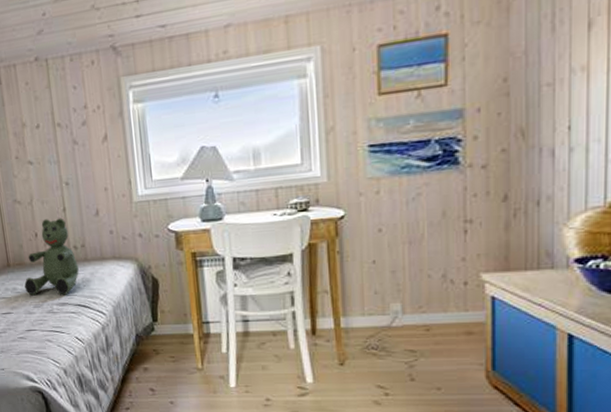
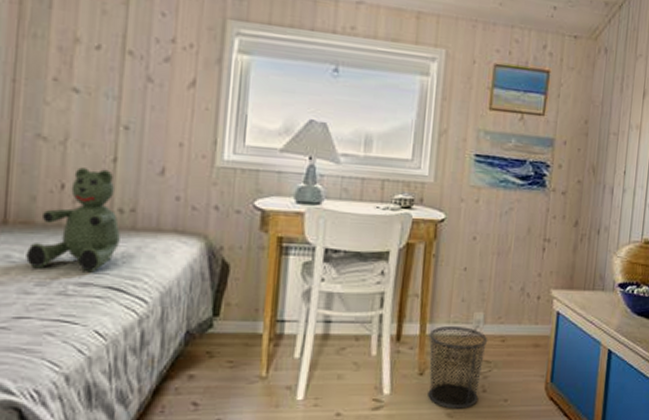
waste bin: none [344,317,410,397] -> present [428,325,488,409]

